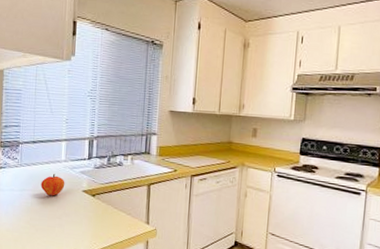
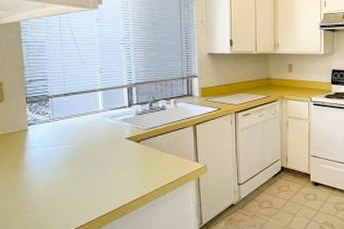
fruit: present [40,173,65,196] -> none [78,124,106,147]

